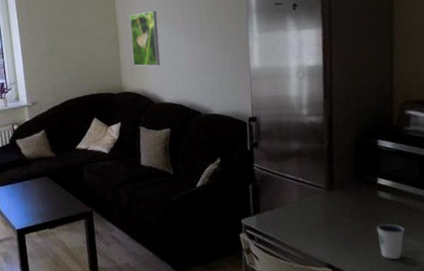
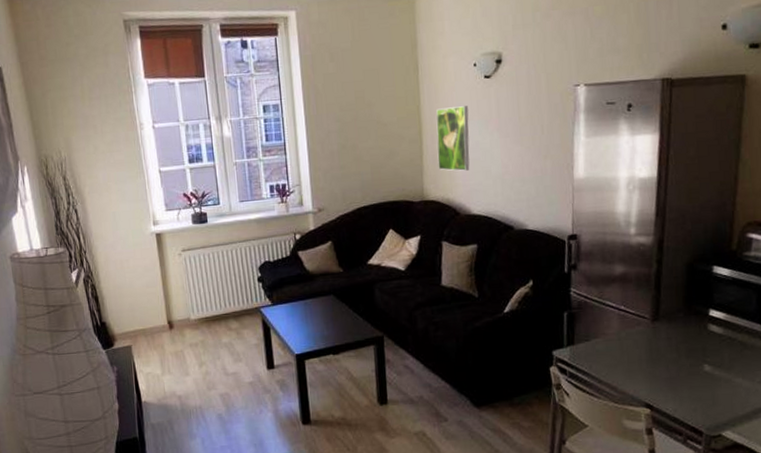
dixie cup: present [376,223,405,260] -> none [704,360,735,401]

